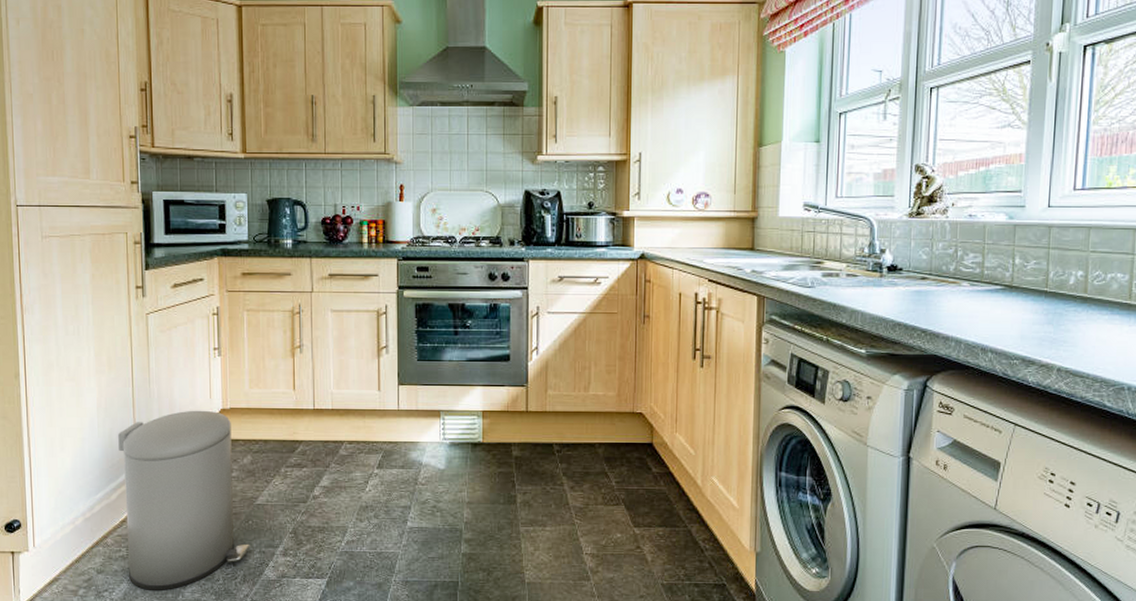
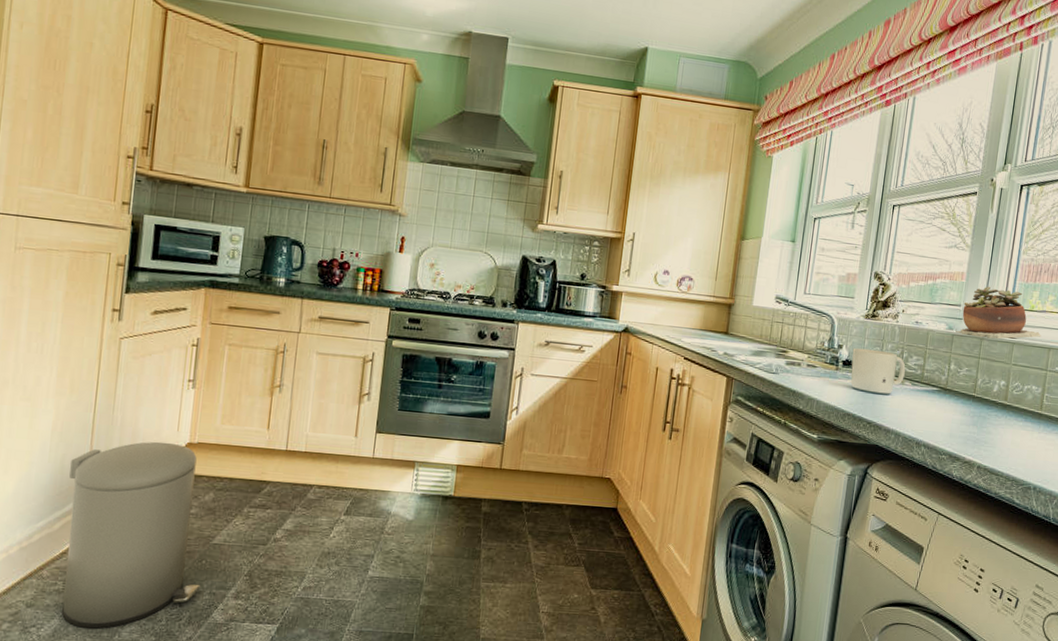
mug: none [897,250,961,300] -> present [851,347,906,395]
succulent plant: none [1018,166,1124,225] -> present [956,286,1042,340]

